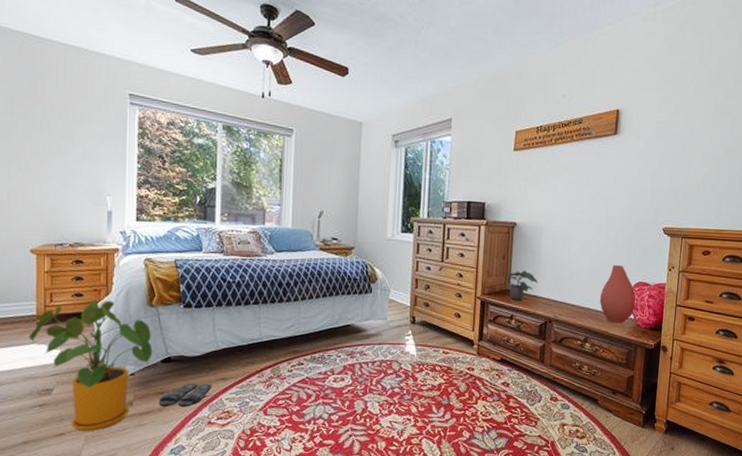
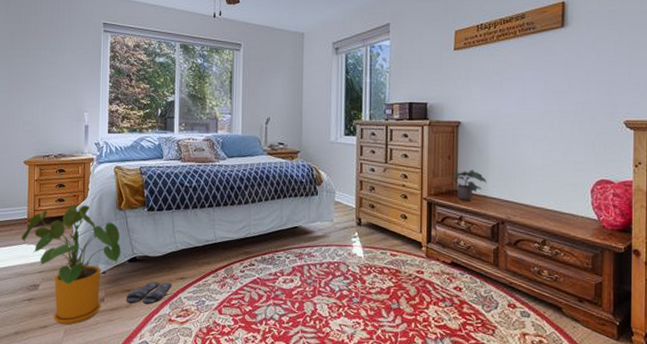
vase: present [599,265,637,323] -> none [556,162,600,224]

